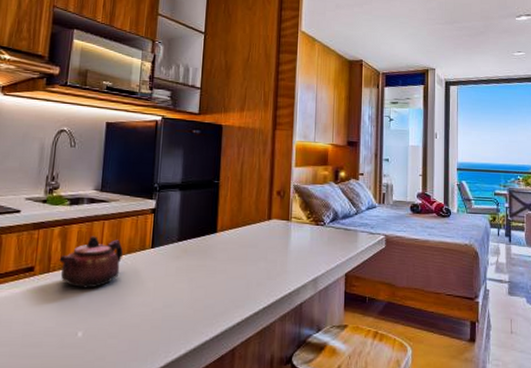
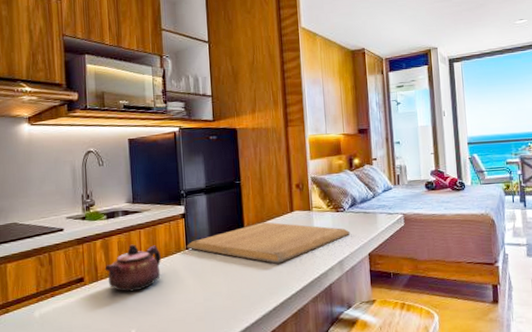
chopping board: none [152,227,329,274] -> present [186,222,351,264]

